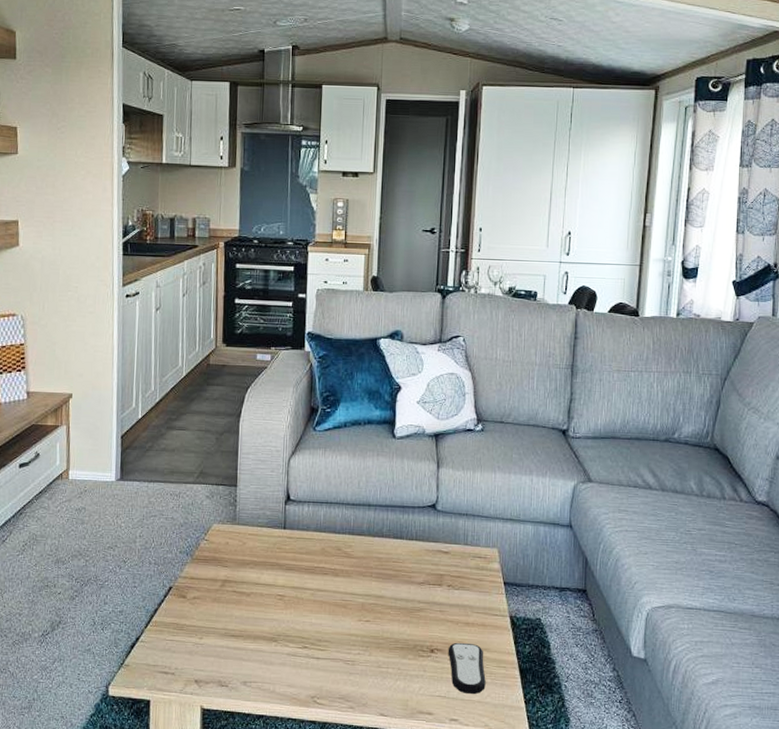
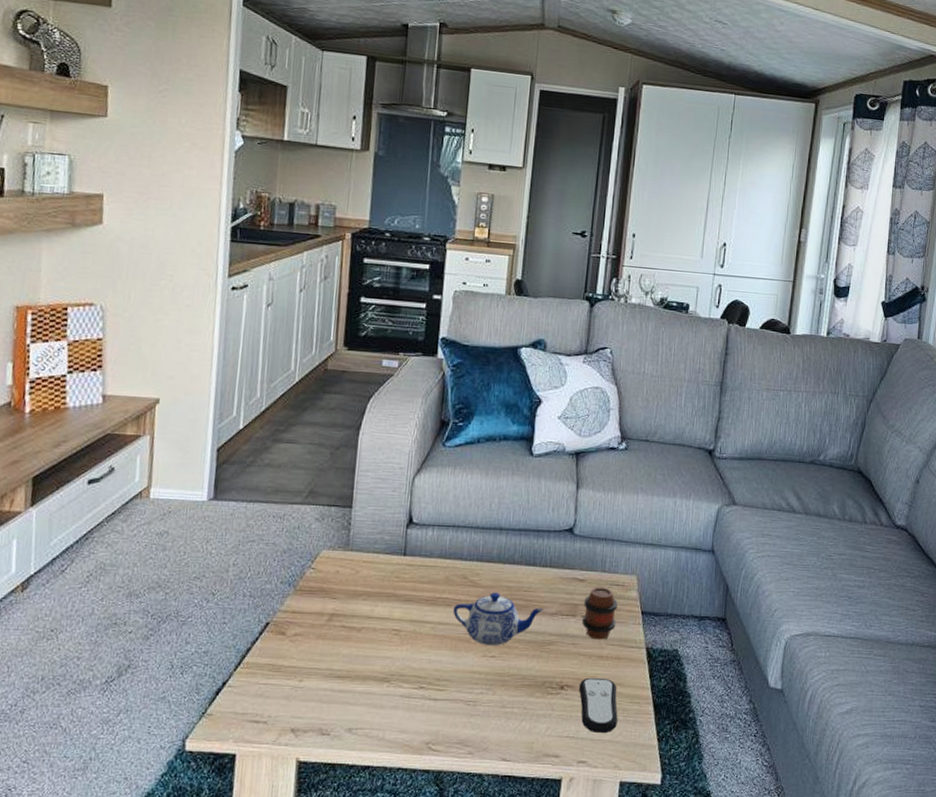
teapot: none [330,563,412,611] -> present [453,592,544,645]
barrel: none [448,558,481,608] -> present [582,586,618,640]

